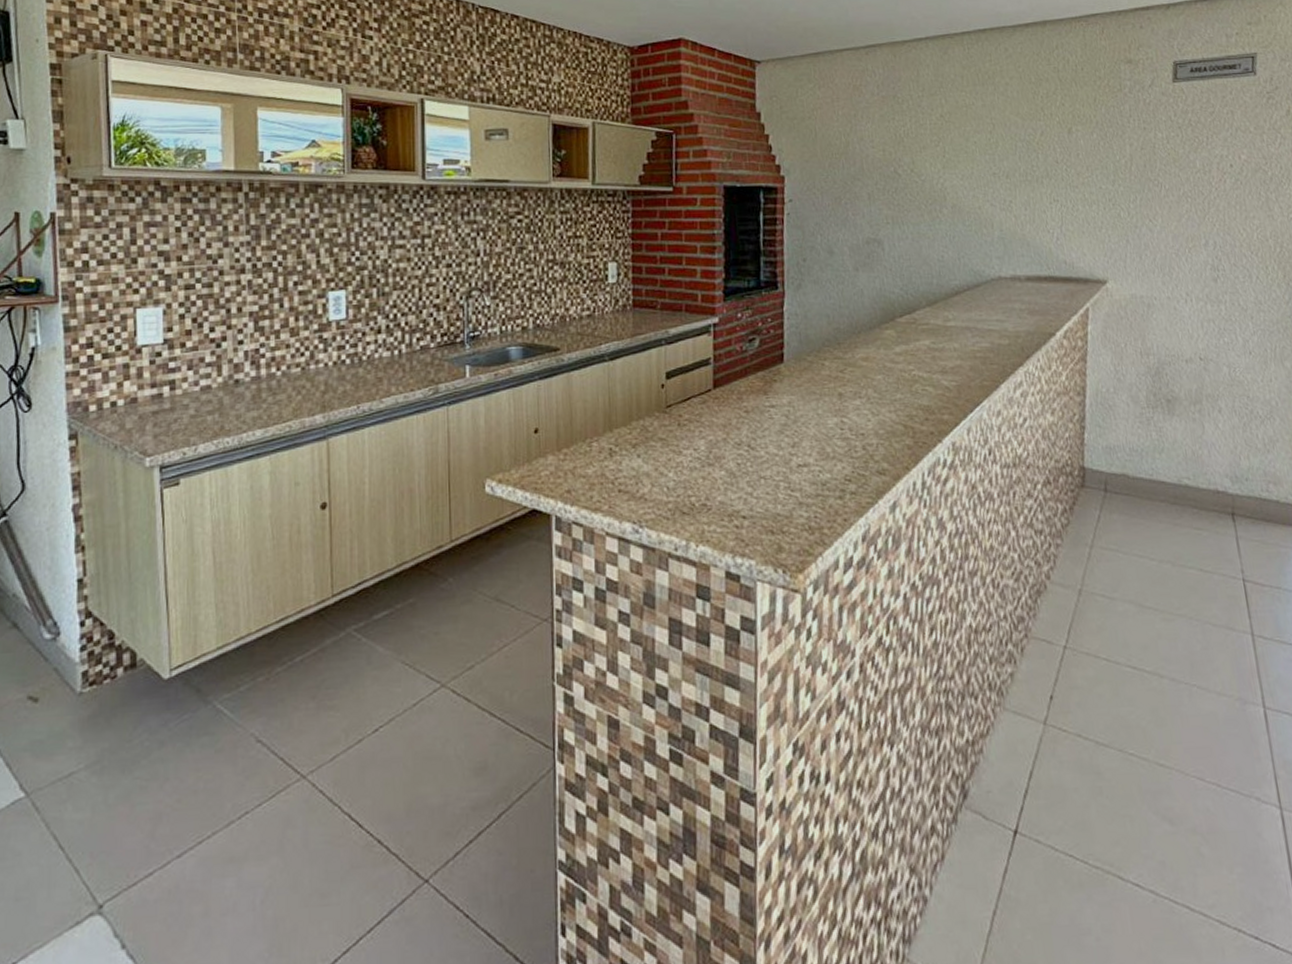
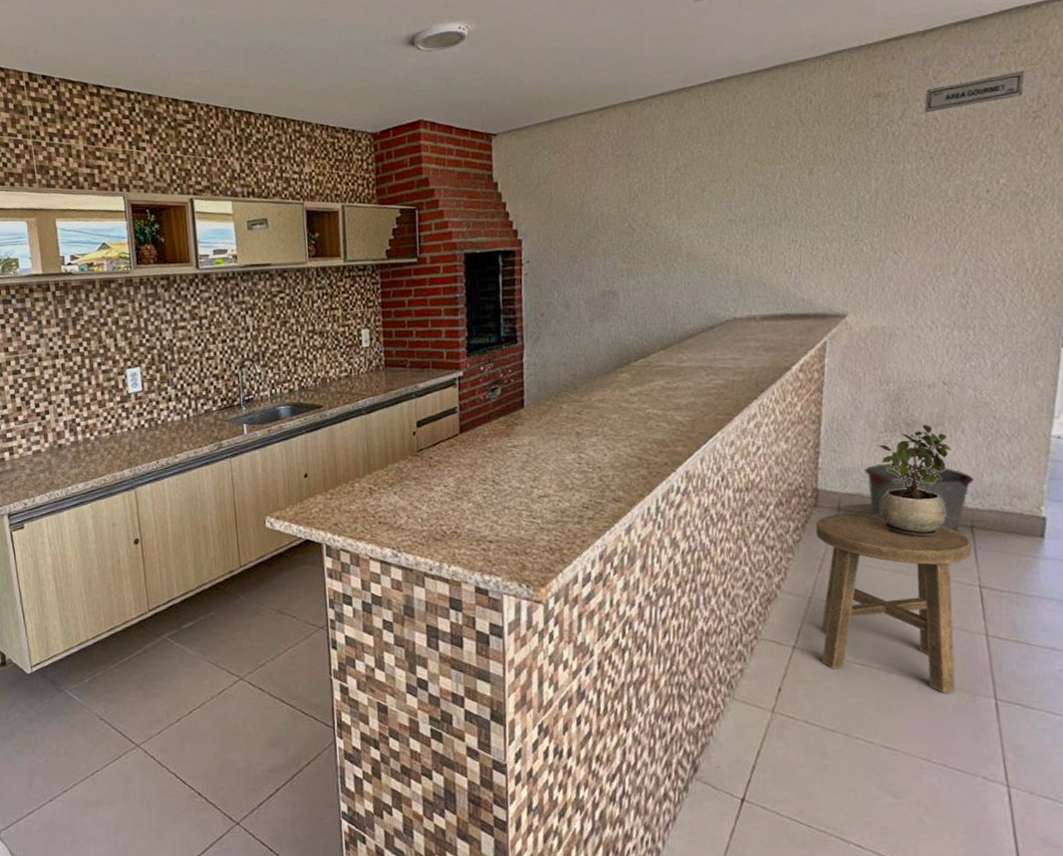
stool: none [1083,495,1234,700] -> present [815,513,972,693]
bucket: none [1128,442,1232,519] -> present [864,463,974,532]
potted plant: none [1142,402,1210,525] -> present [879,424,951,538]

